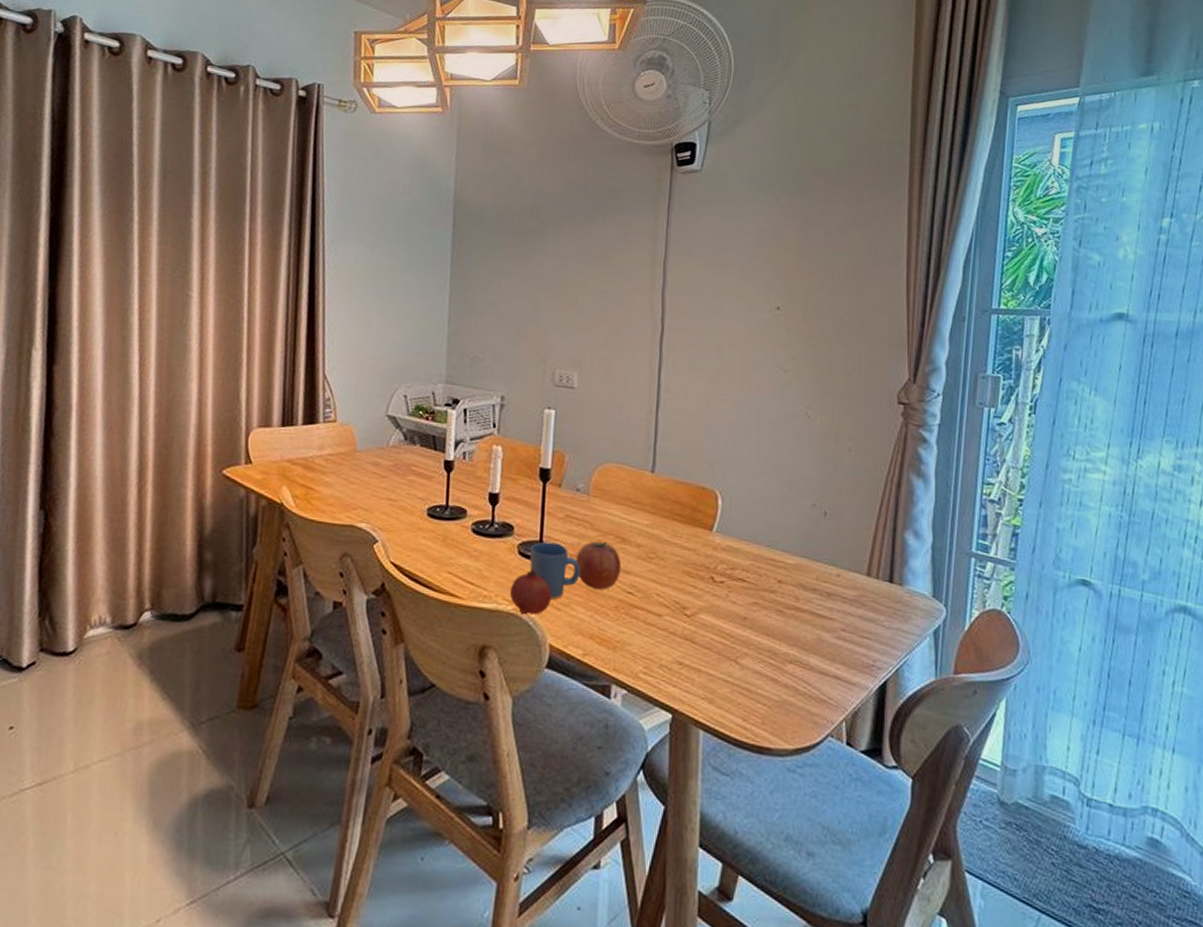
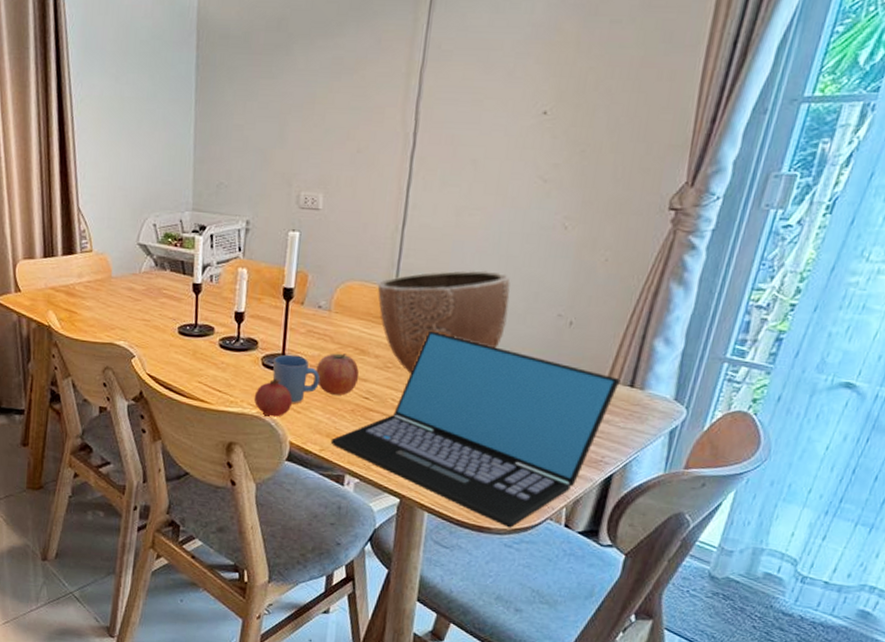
laptop: none [594,518,879,748] -> present [330,330,621,528]
decorative bowl: none [635,455,765,566] -> present [377,270,511,374]

